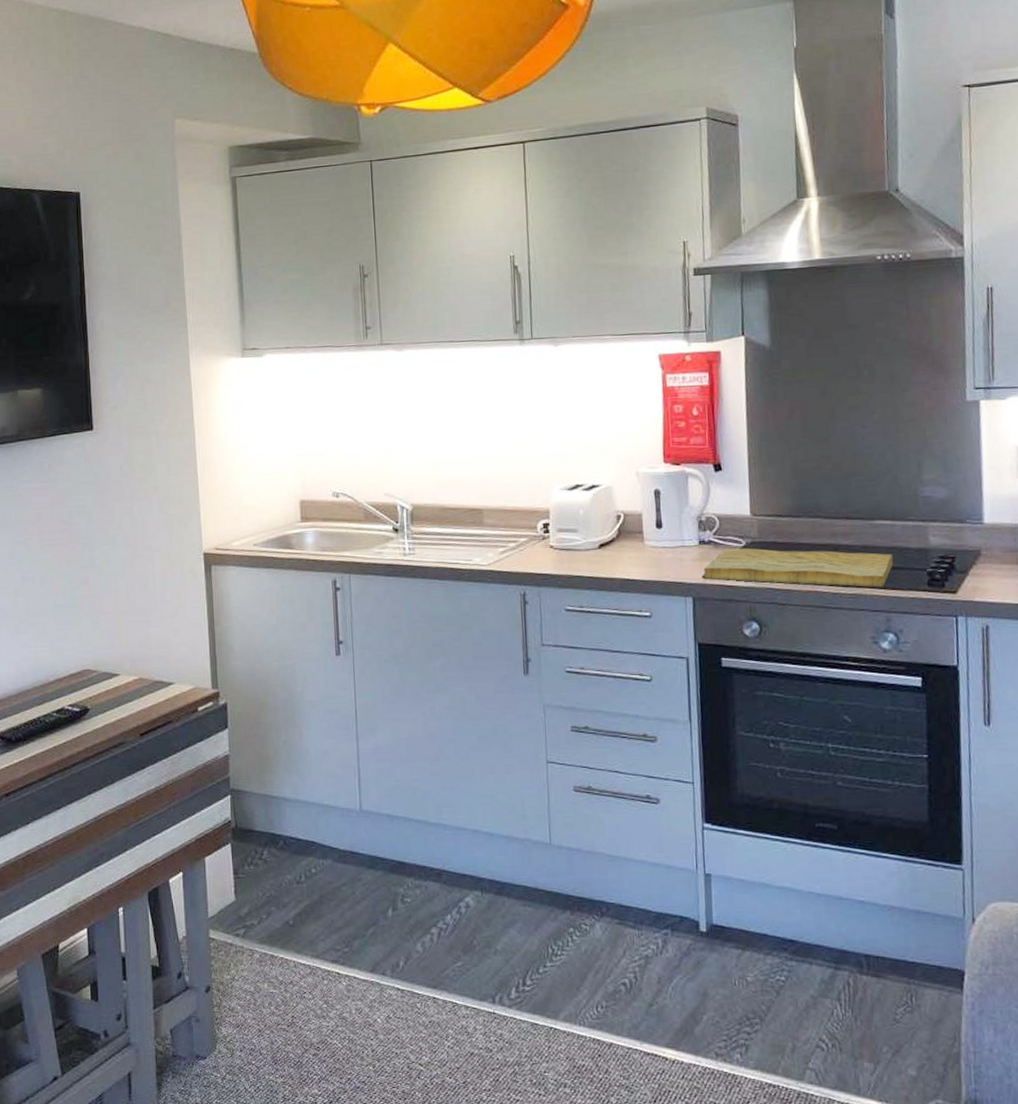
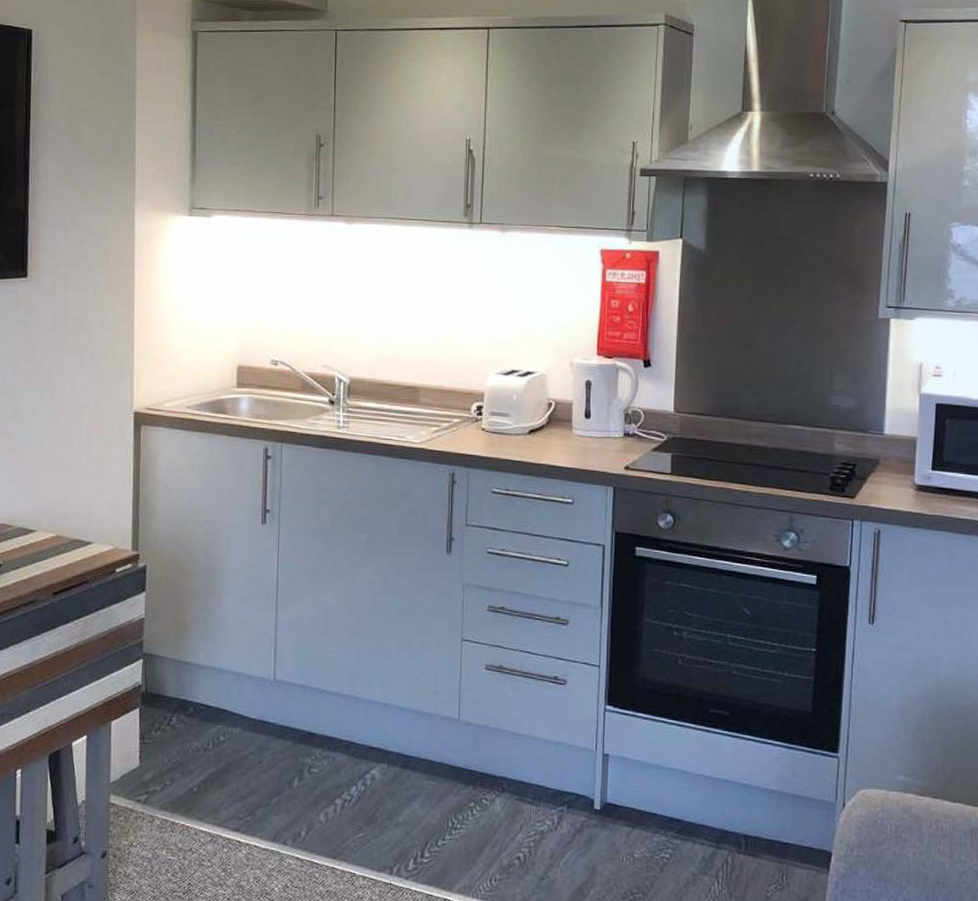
cutting board: present [704,548,893,588] -> none [626,442,800,489]

